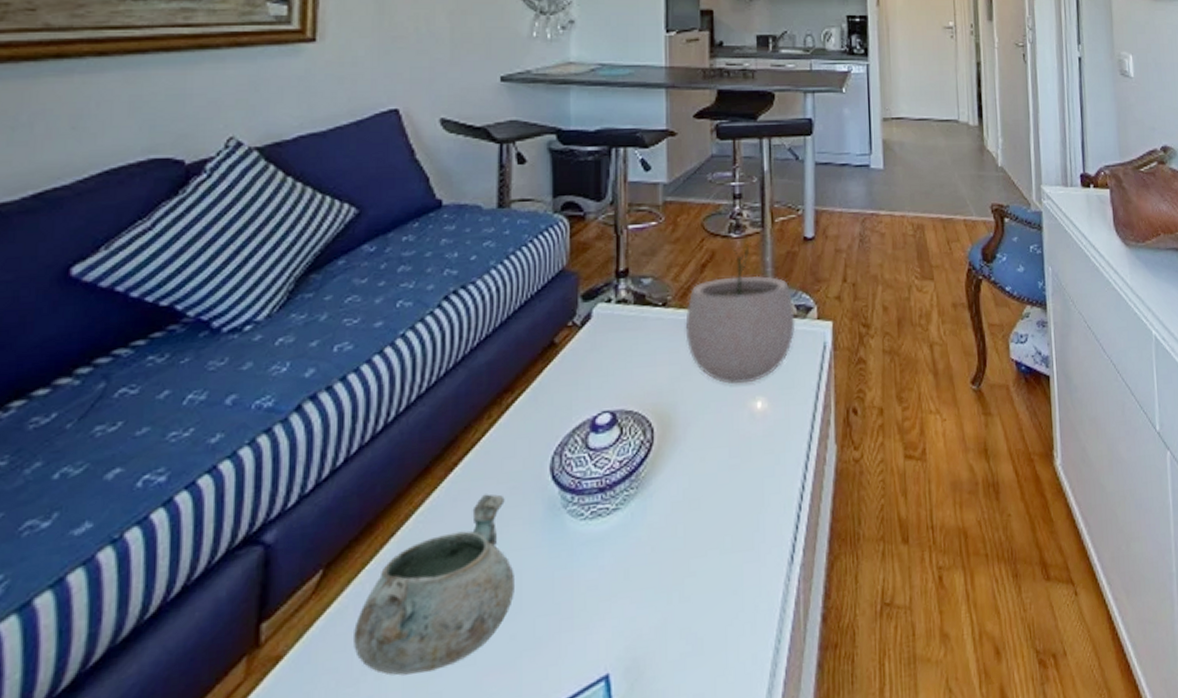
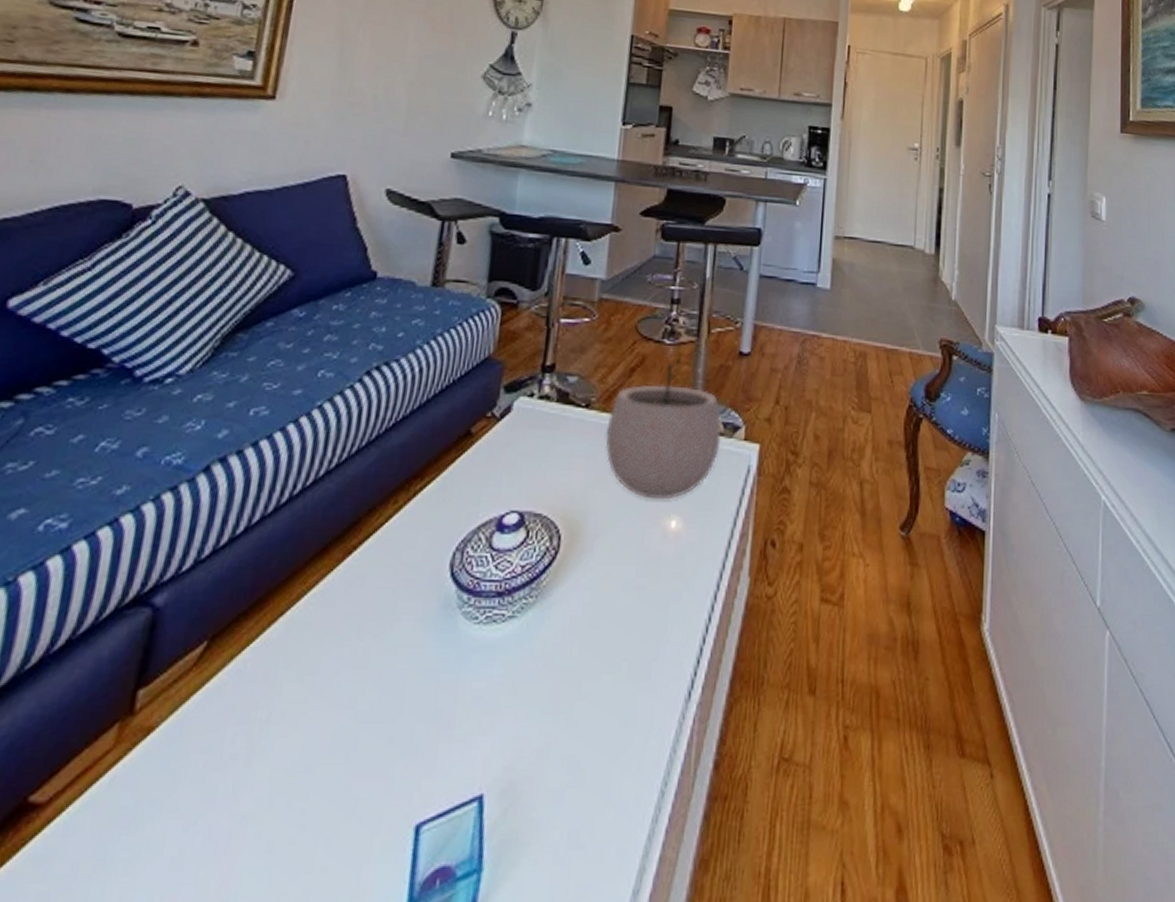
decorative bowl: present [354,494,514,676] -> none [227,583,400,765]

